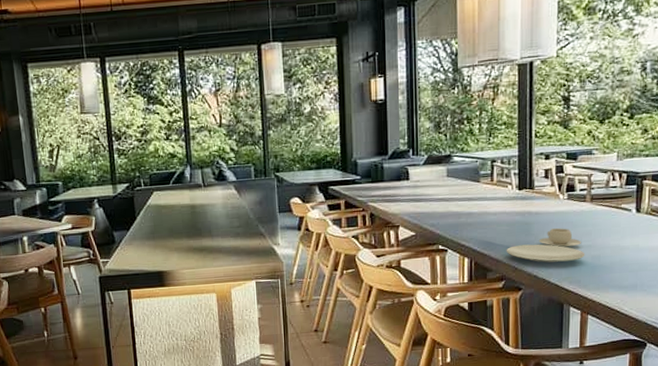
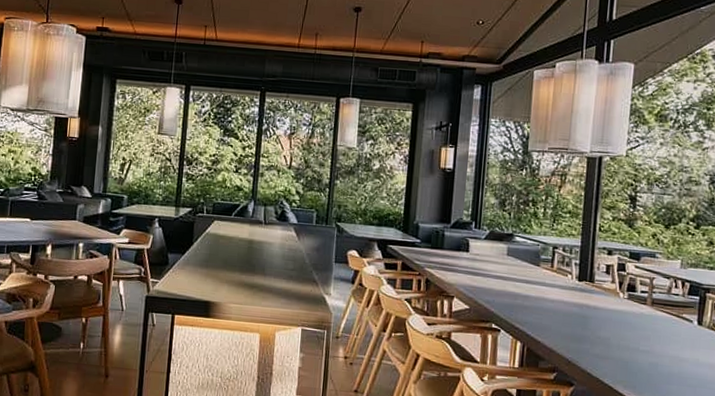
plate: present [506,244,585,263] -> none [560,337,643,365]
teacup: present [538,228,582,248] -> none [594,327,640,349]

